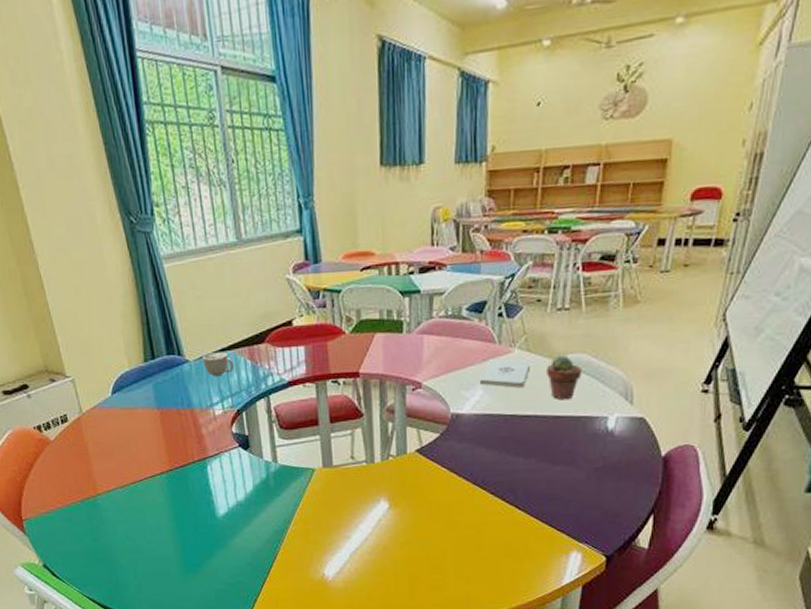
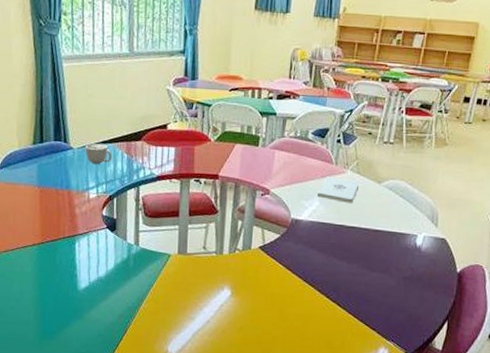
potted succulent: present [545,355,582,400] -> none [371,180,400,217]

